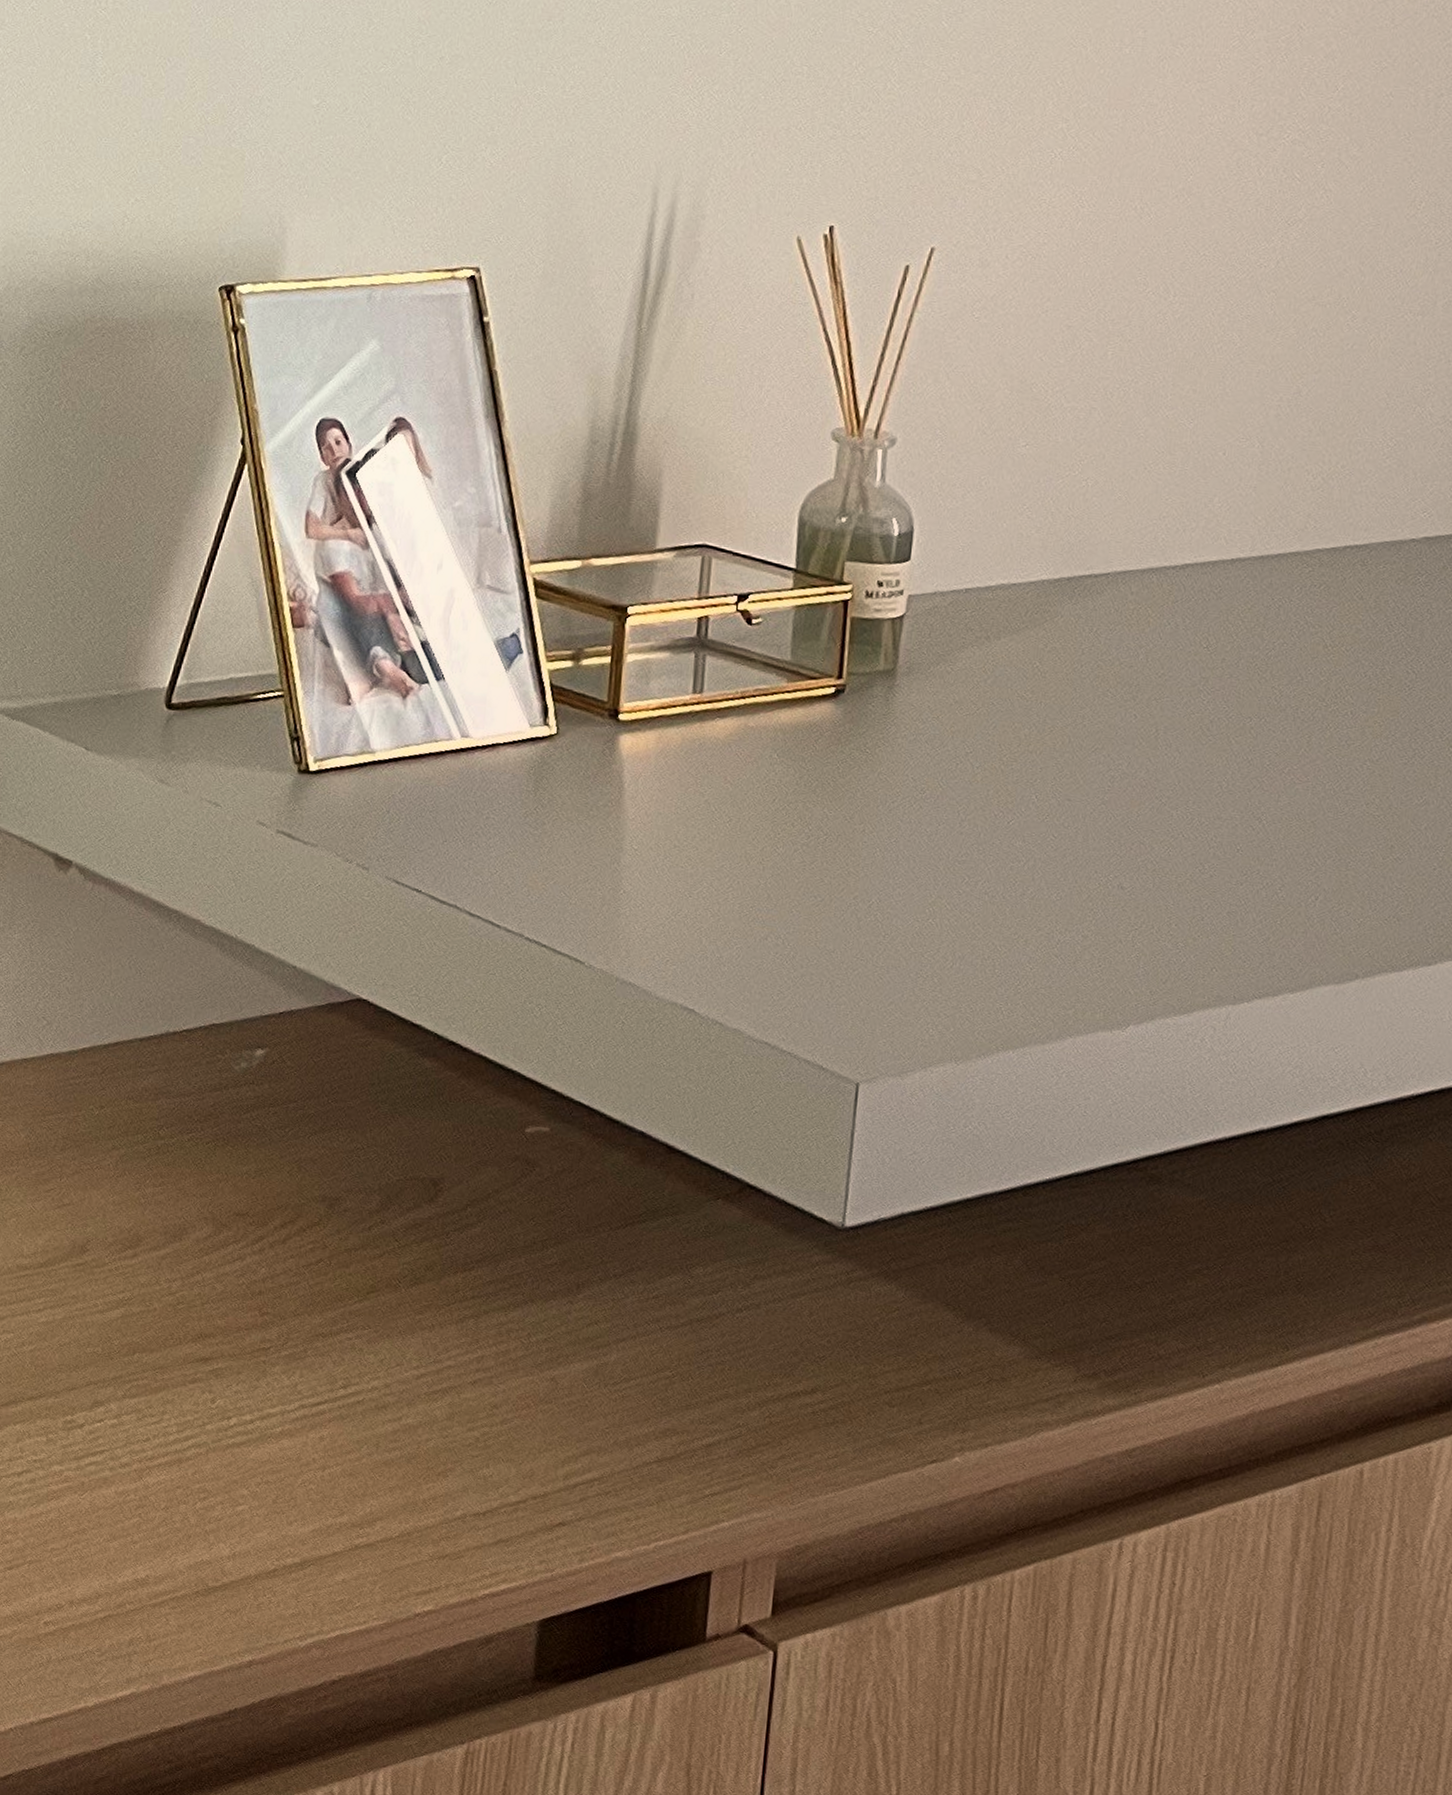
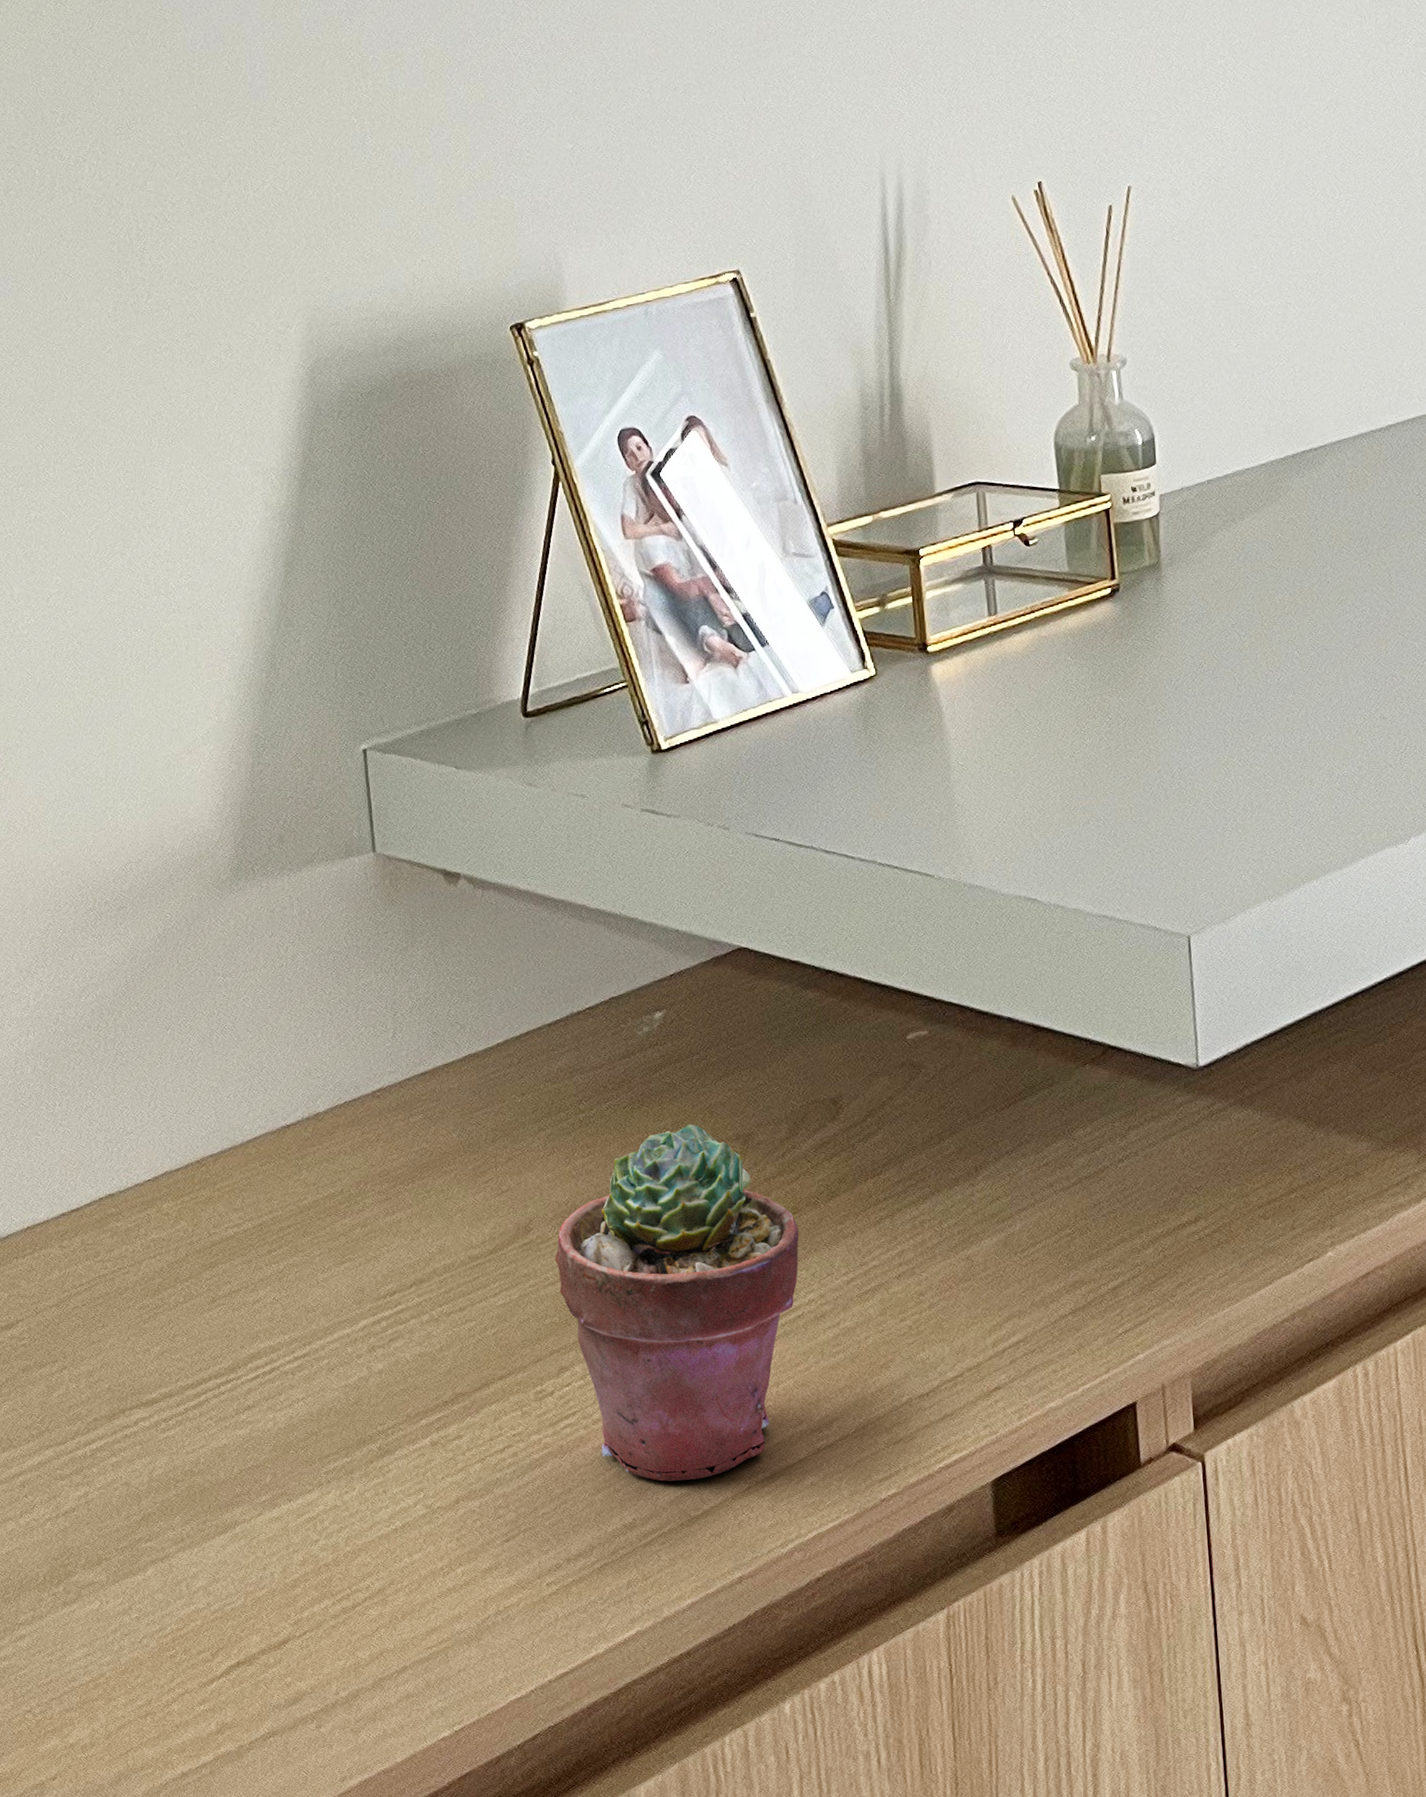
potted succulent: none [107,1174,374,1550] -> present [554,1124,800,1482]

